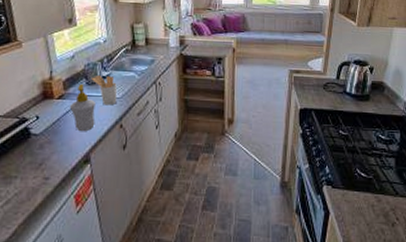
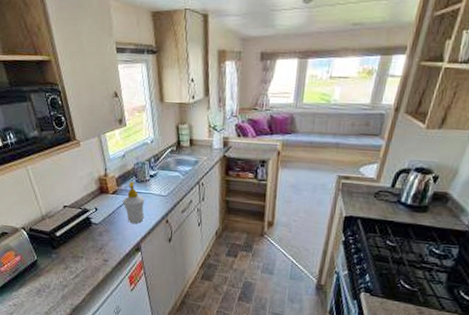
utensil holder: present [92,74,118,106] -> none [141,173,164,202]

